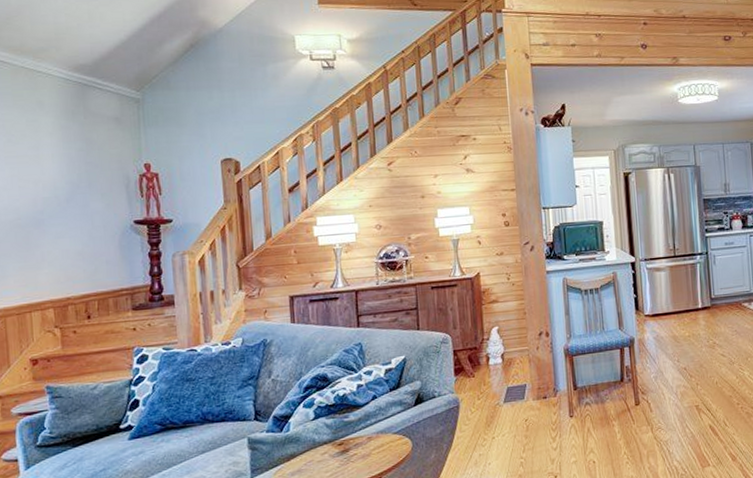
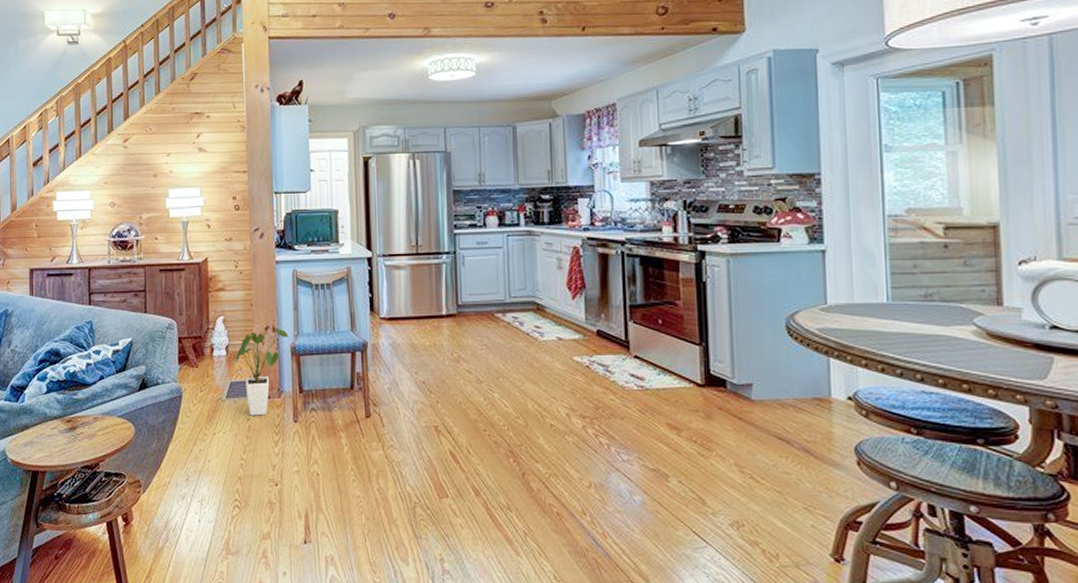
house plant: none [511,331,562,417] -> present [235,326,289,416]

